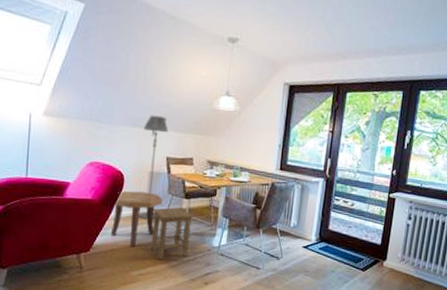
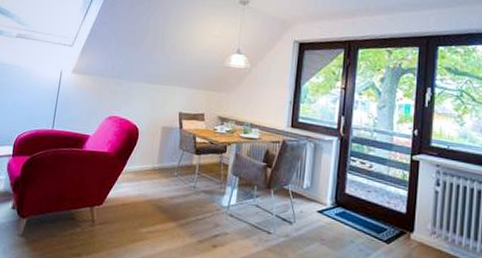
side table: present [110,191,163,248] -> none [122,145,175,203]
floor lamp: present [139,115,169,220] -> none [150,72,182,175]
stool: present [151,207,194,261] -> none [160,163,204,219]

